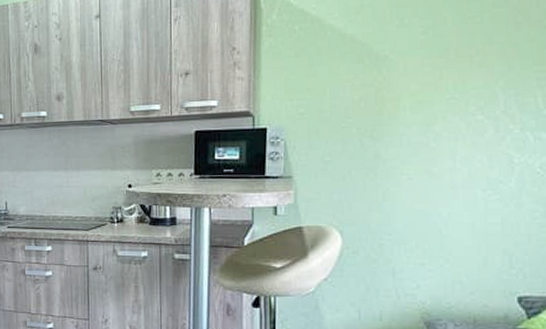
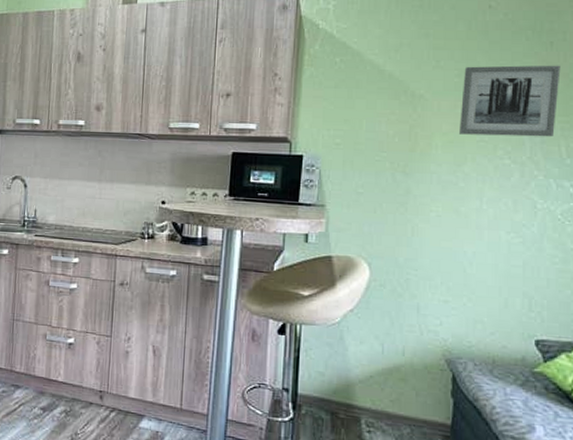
wall art: none [427,12,534,94] -> present [459,65,561,137]

